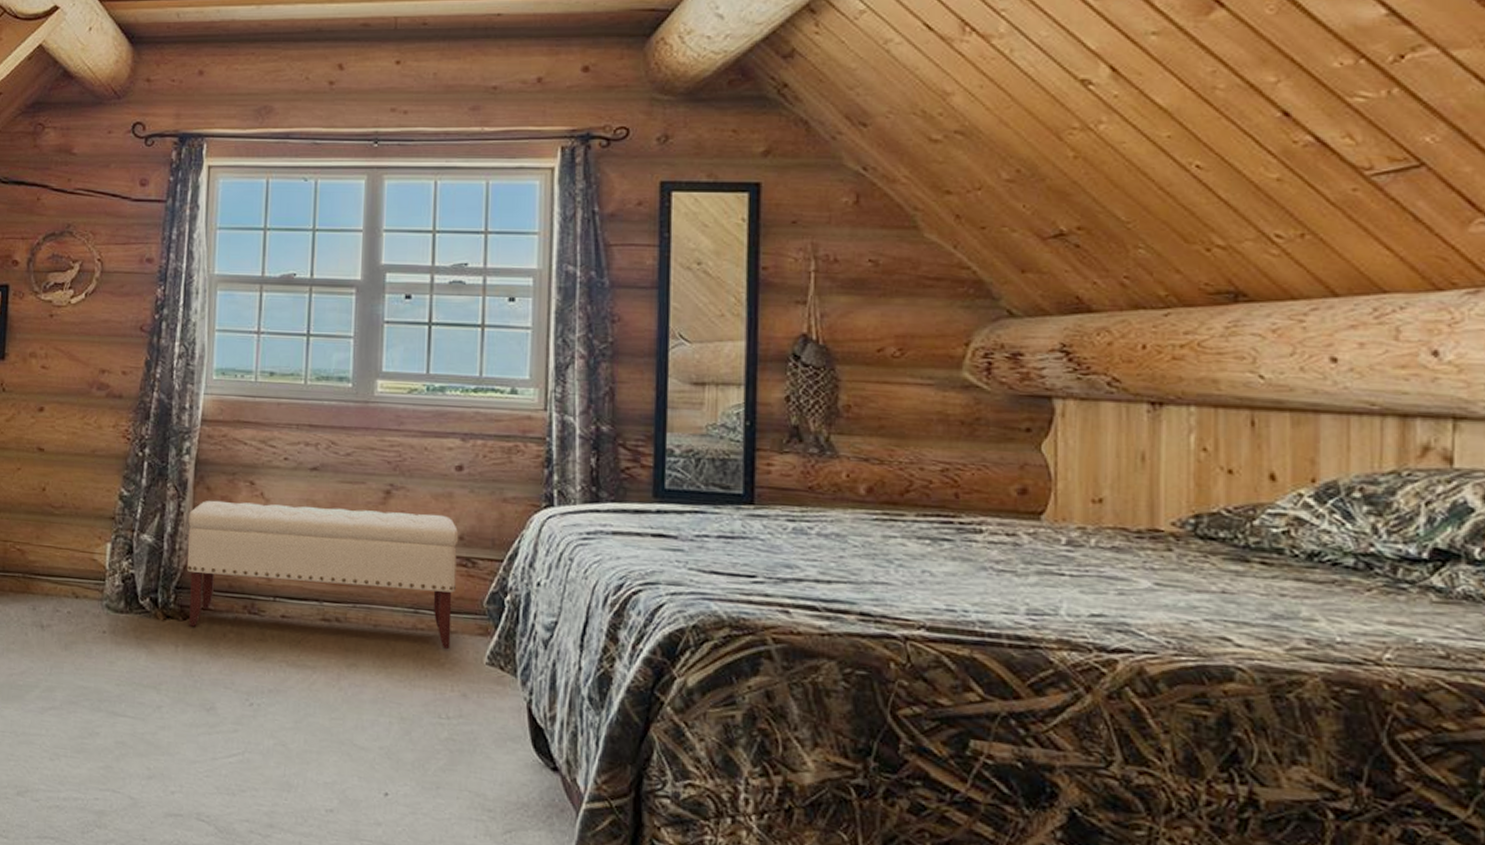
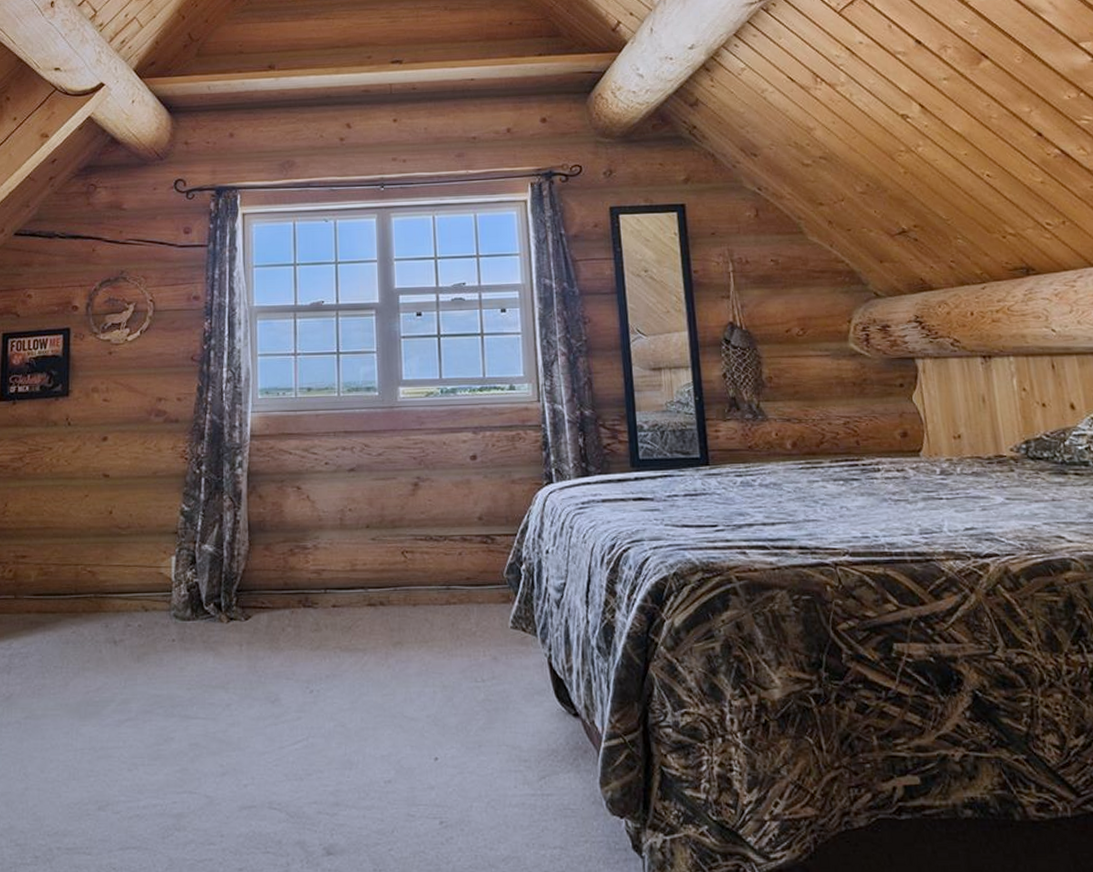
bench: present [186,500,459,650] -> none [244,499,481,626]

